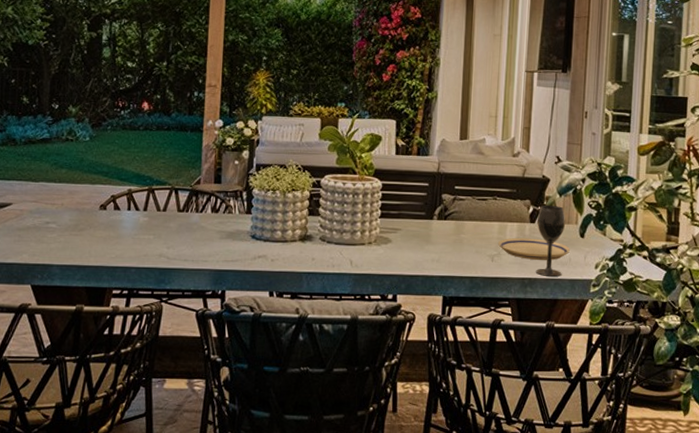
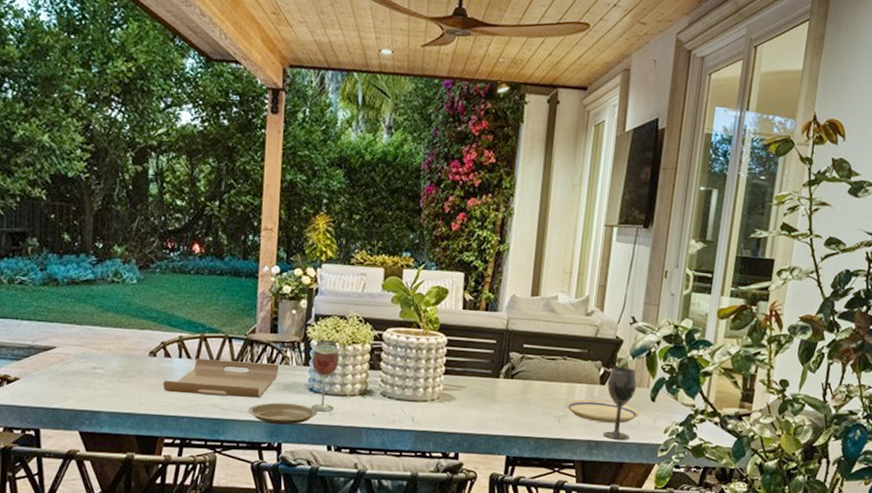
serving tray: none [112,210,222,246] -> present [163,358,279,398]
plate: none [192,250,260,272] -> present [247,402,318,425]
wineglass: none [253,188,280,258] -> present [311,339,339,412]

